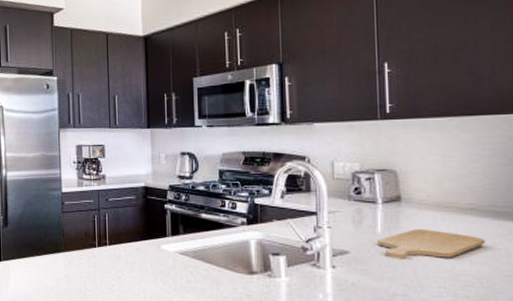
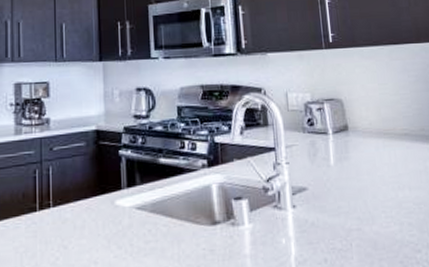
chopping board: present [378,229,486,260] -> none [331,158,420,192]

